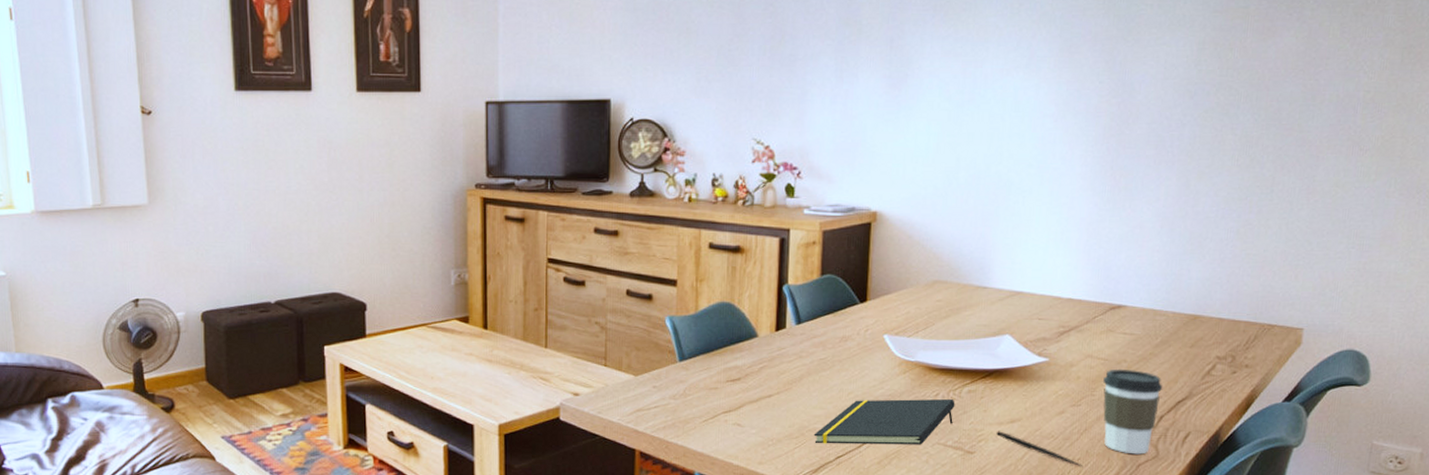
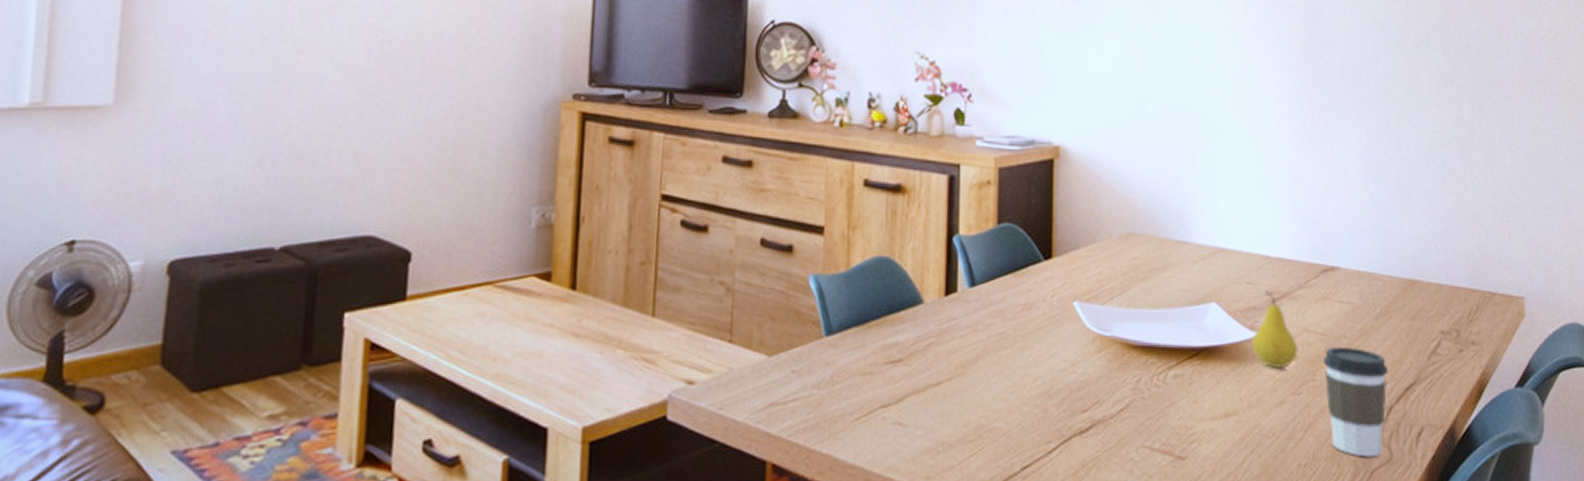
notepad: present [813,398,955,445] -> none [993,385,1160,450]
pen: present [997,431,1084,466] -> none [1210,428,1311,474]
fruit: none [1039,325,1081,387] -> present [1251,291,1298,370]

